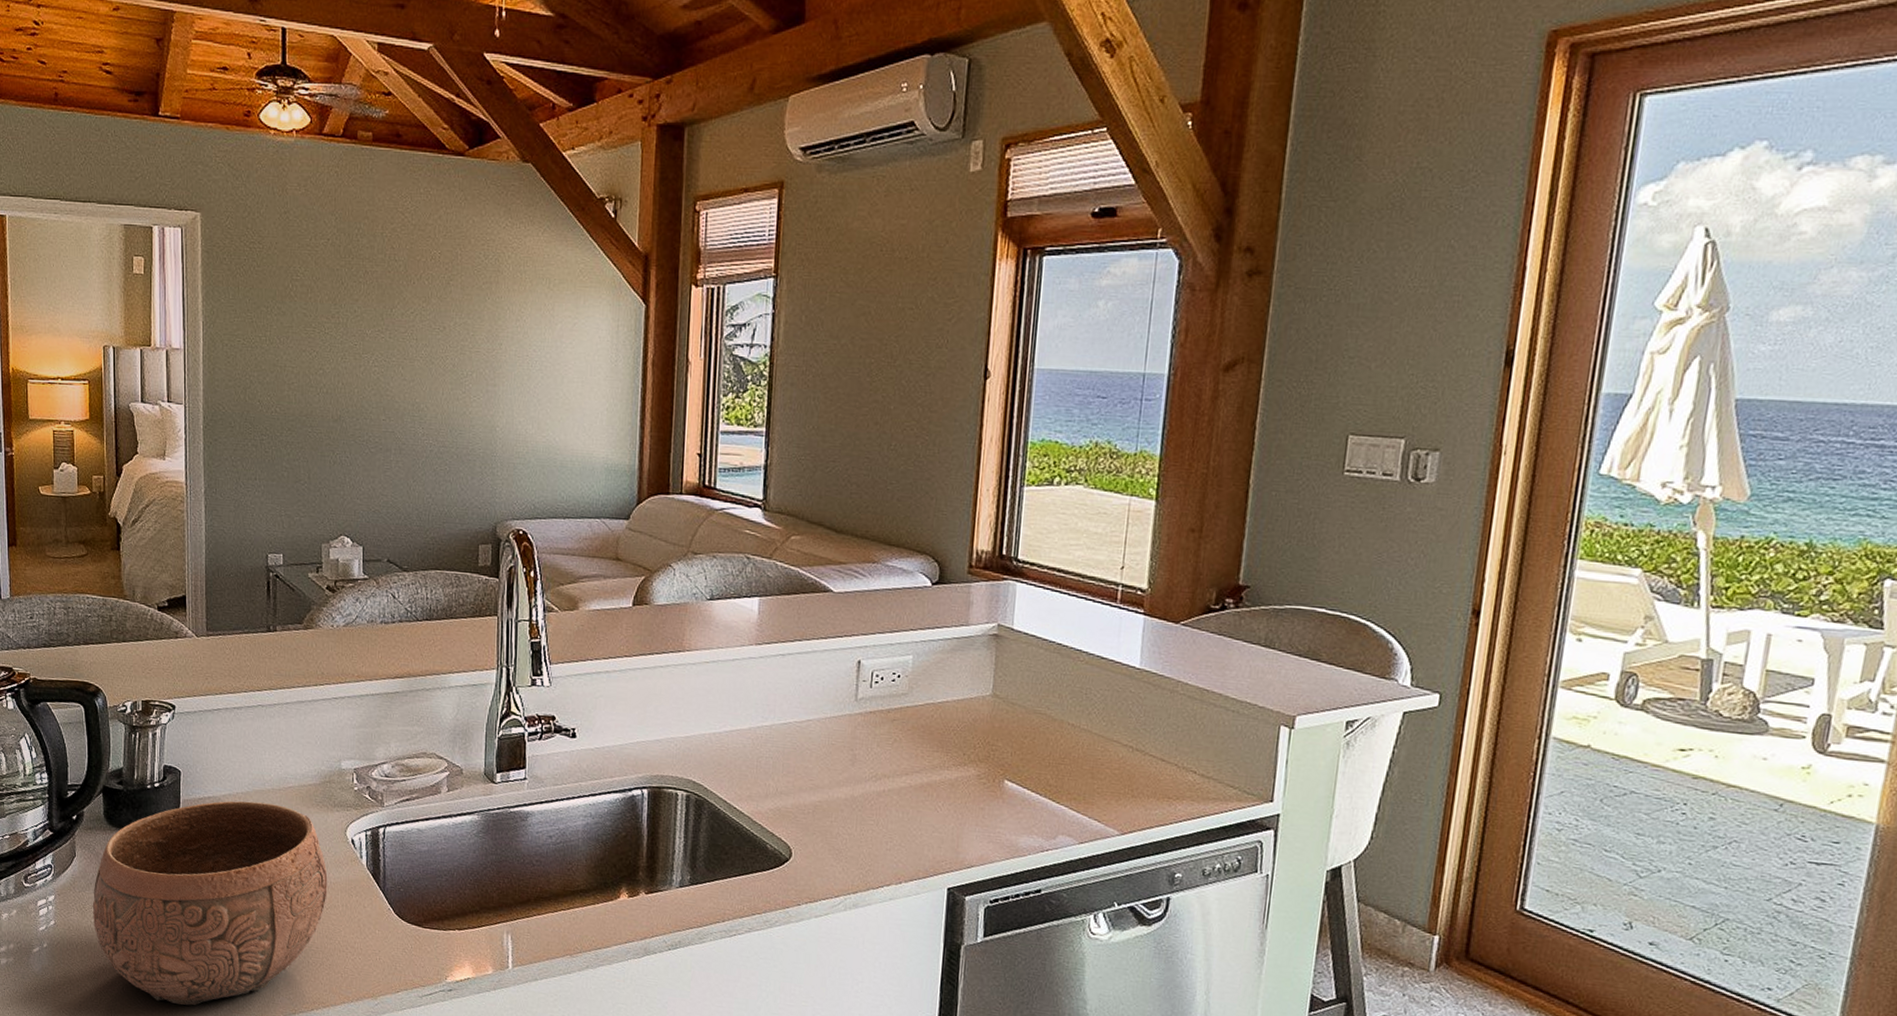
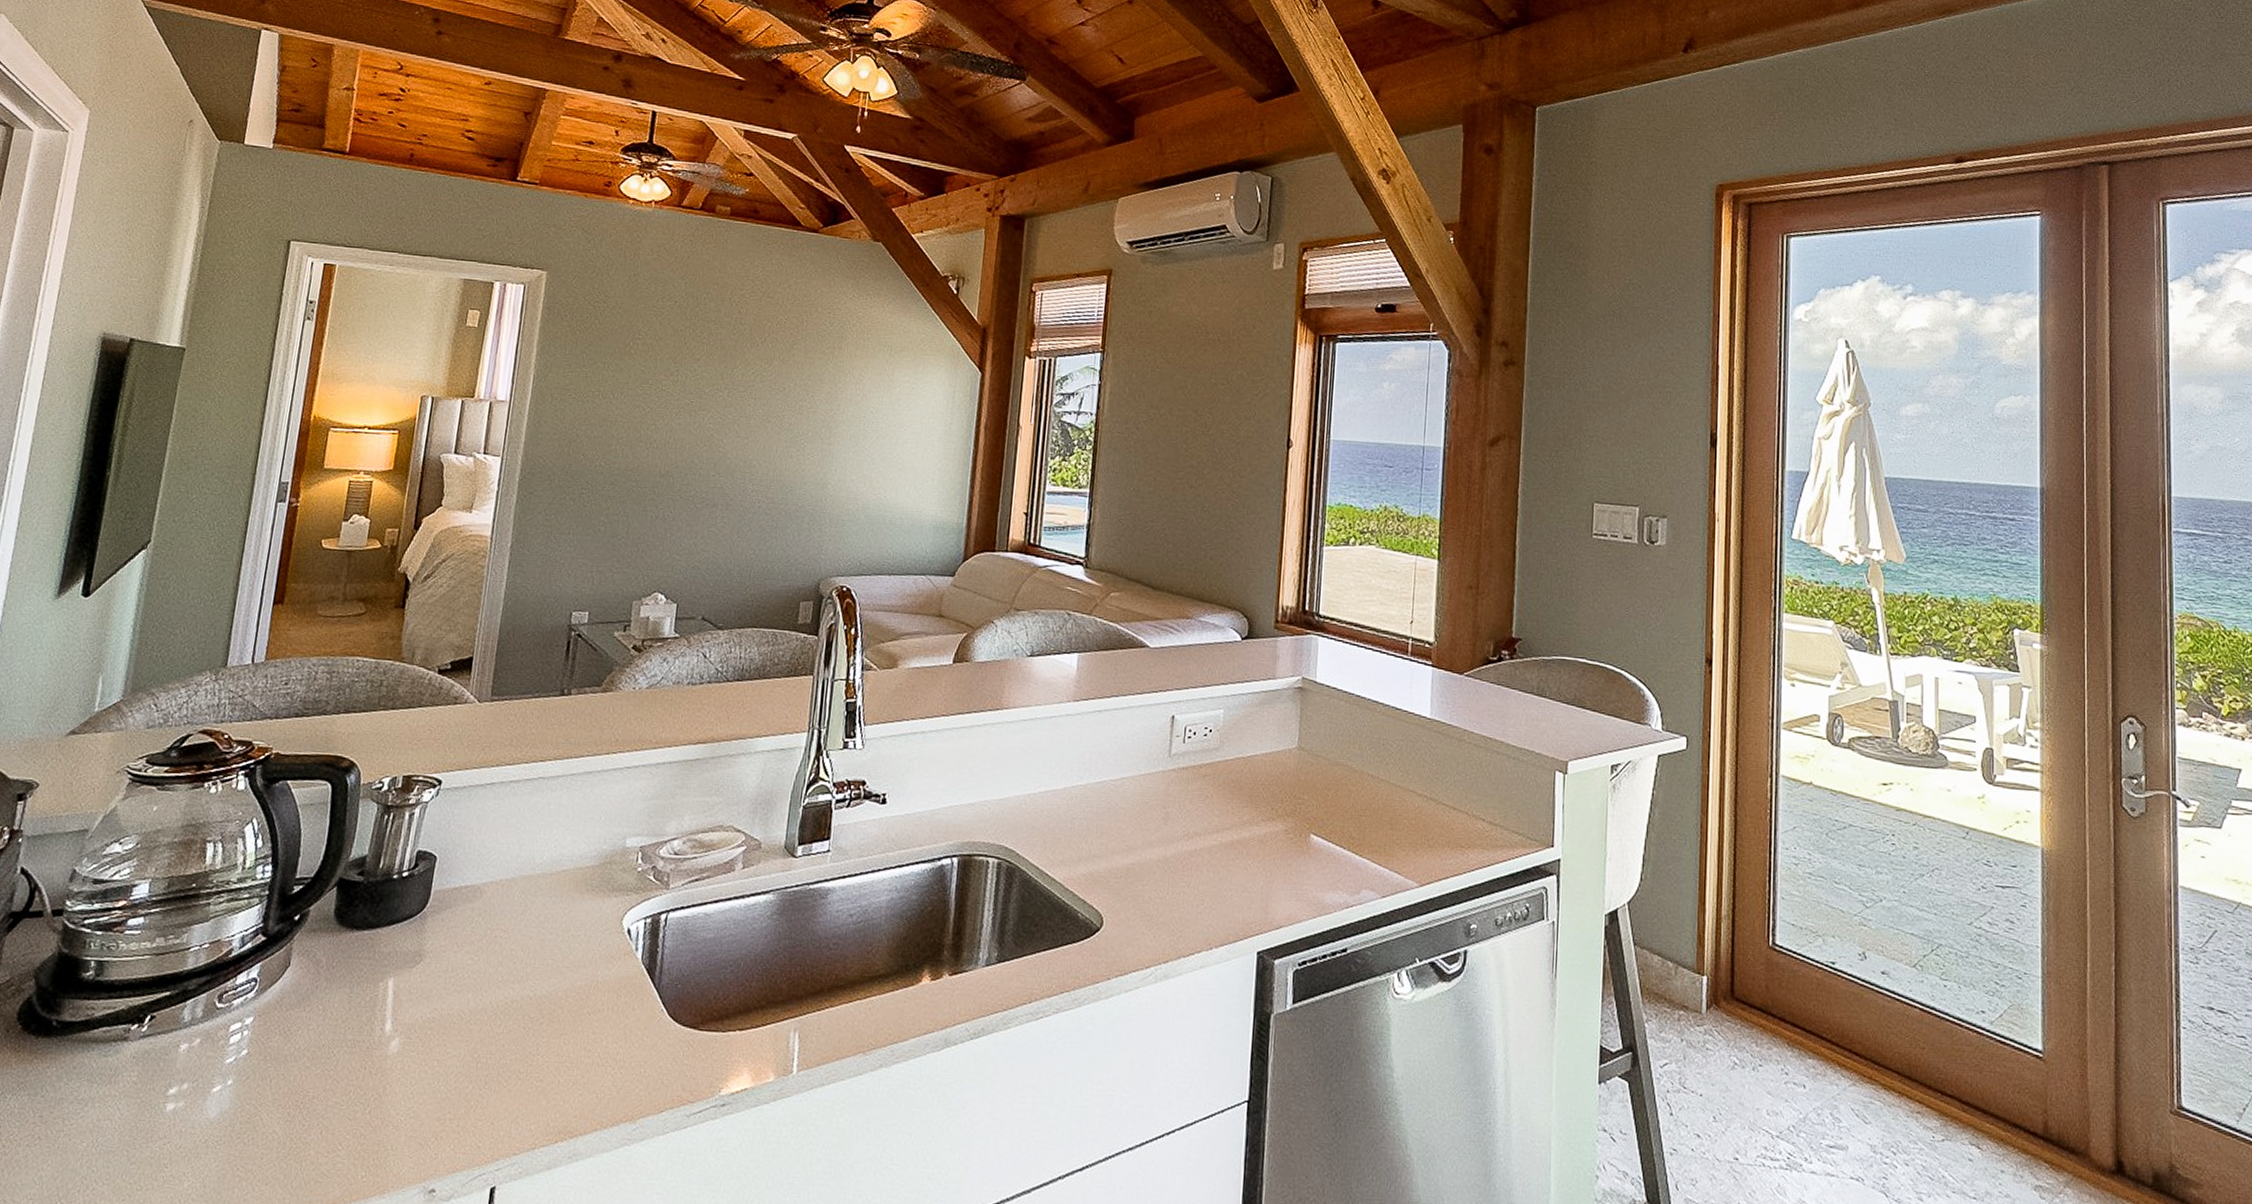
bowl: present [92,800,328,1006] -> none [297,889,595,1149]

